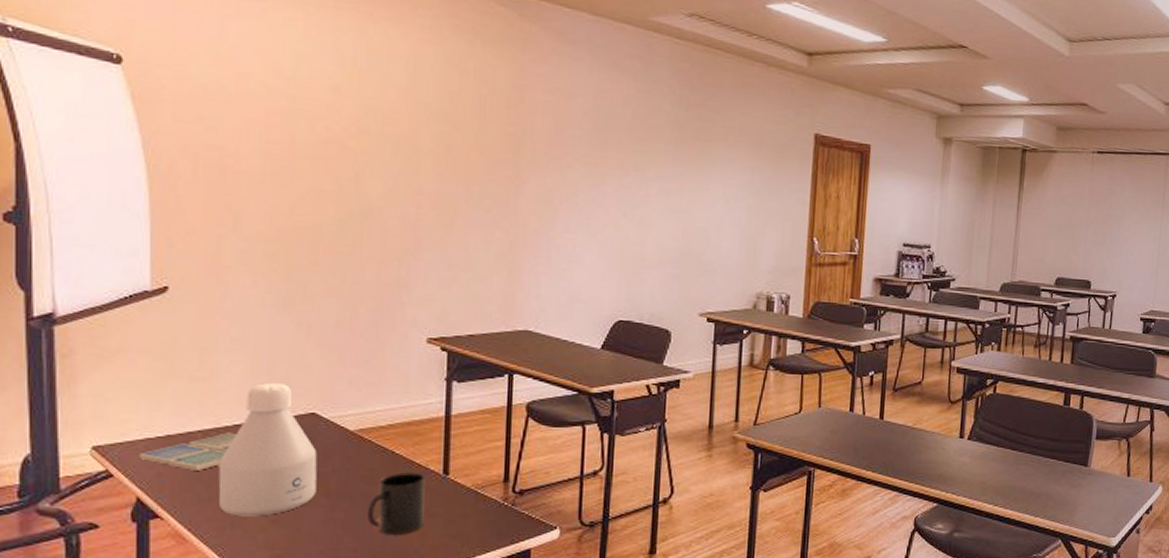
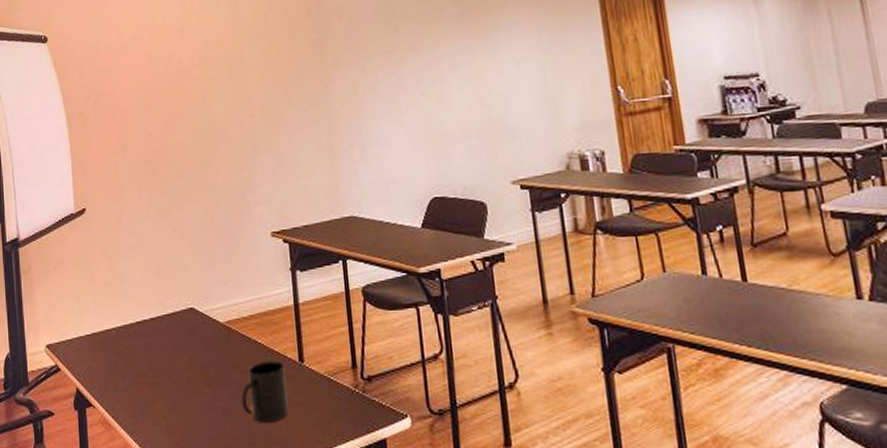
drink coaster: present [139,432,236,470] -> none [76,329,139,363]
bottle: present [218,382,317,517] -> none [128,282,201,405]

